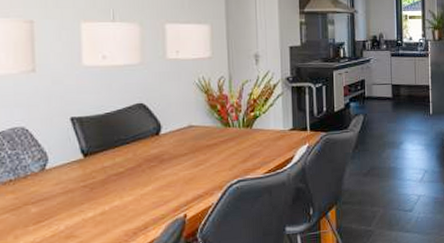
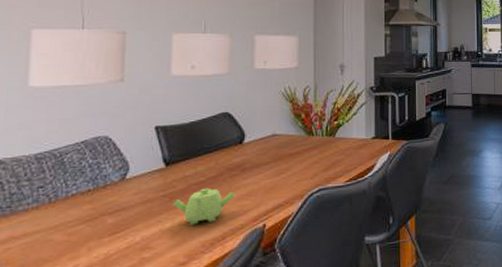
teapot: none [93,178,155,215] -> present [172,188,235,225]

